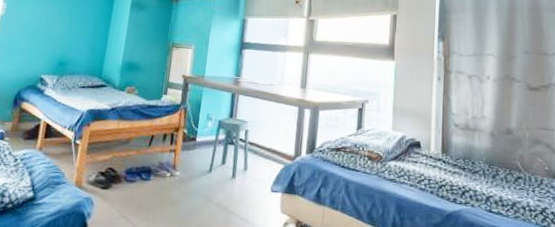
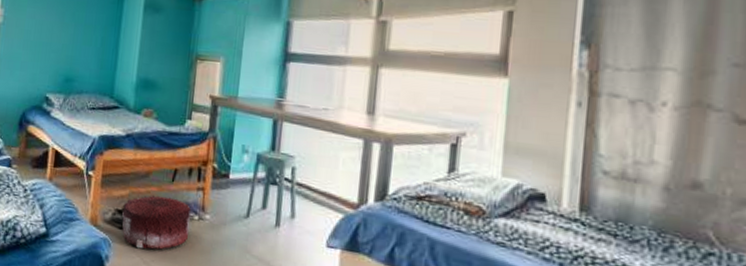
pouf: none [104,158,164,205] -> present [122,195,191,250]

